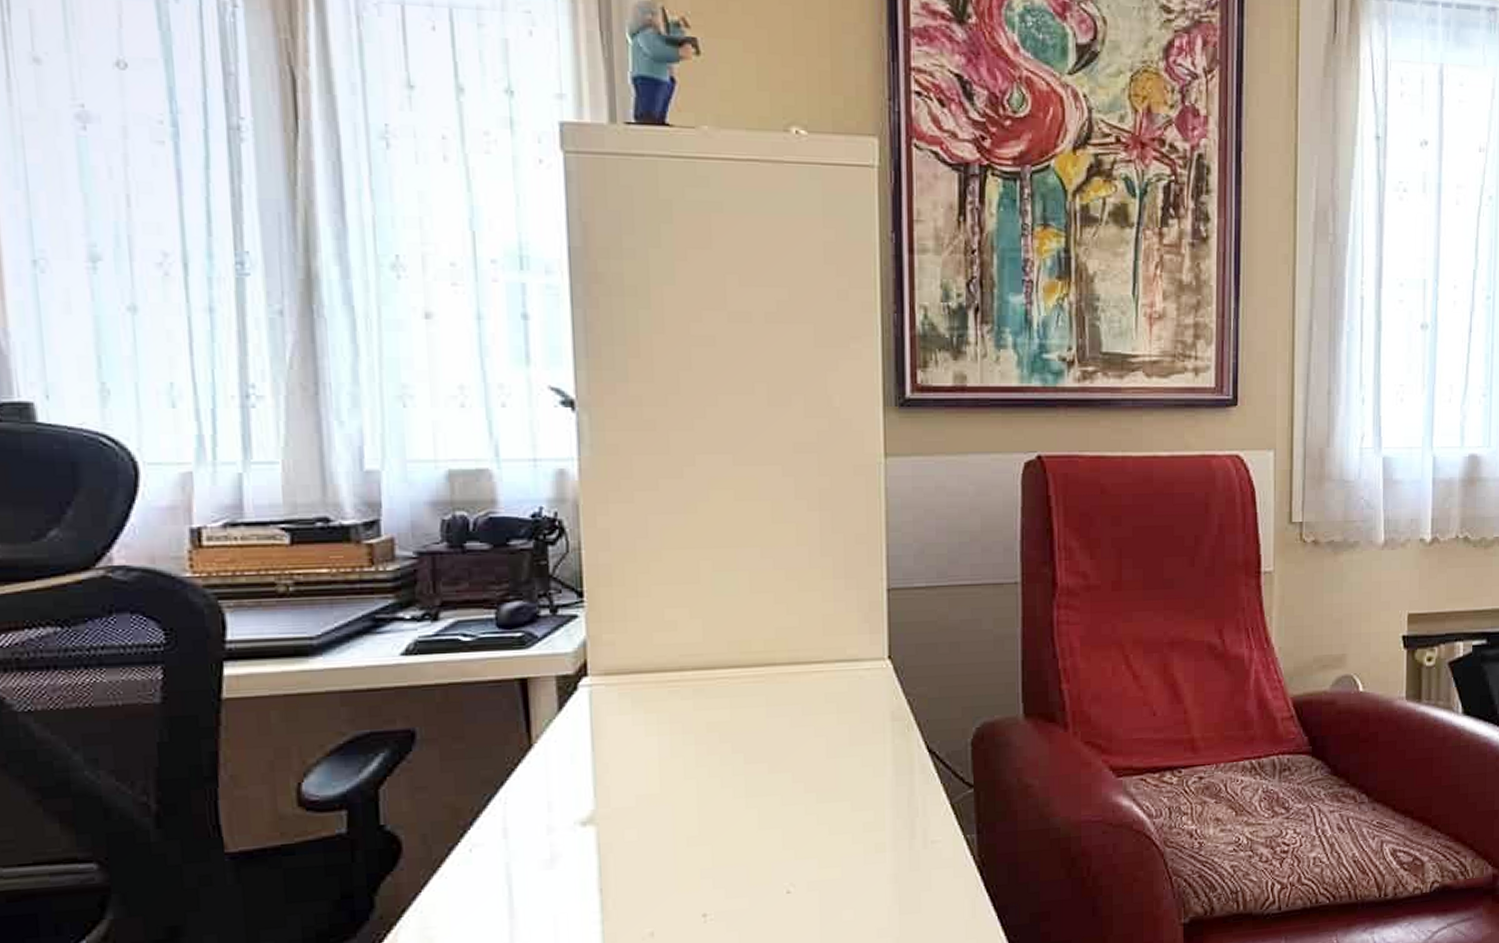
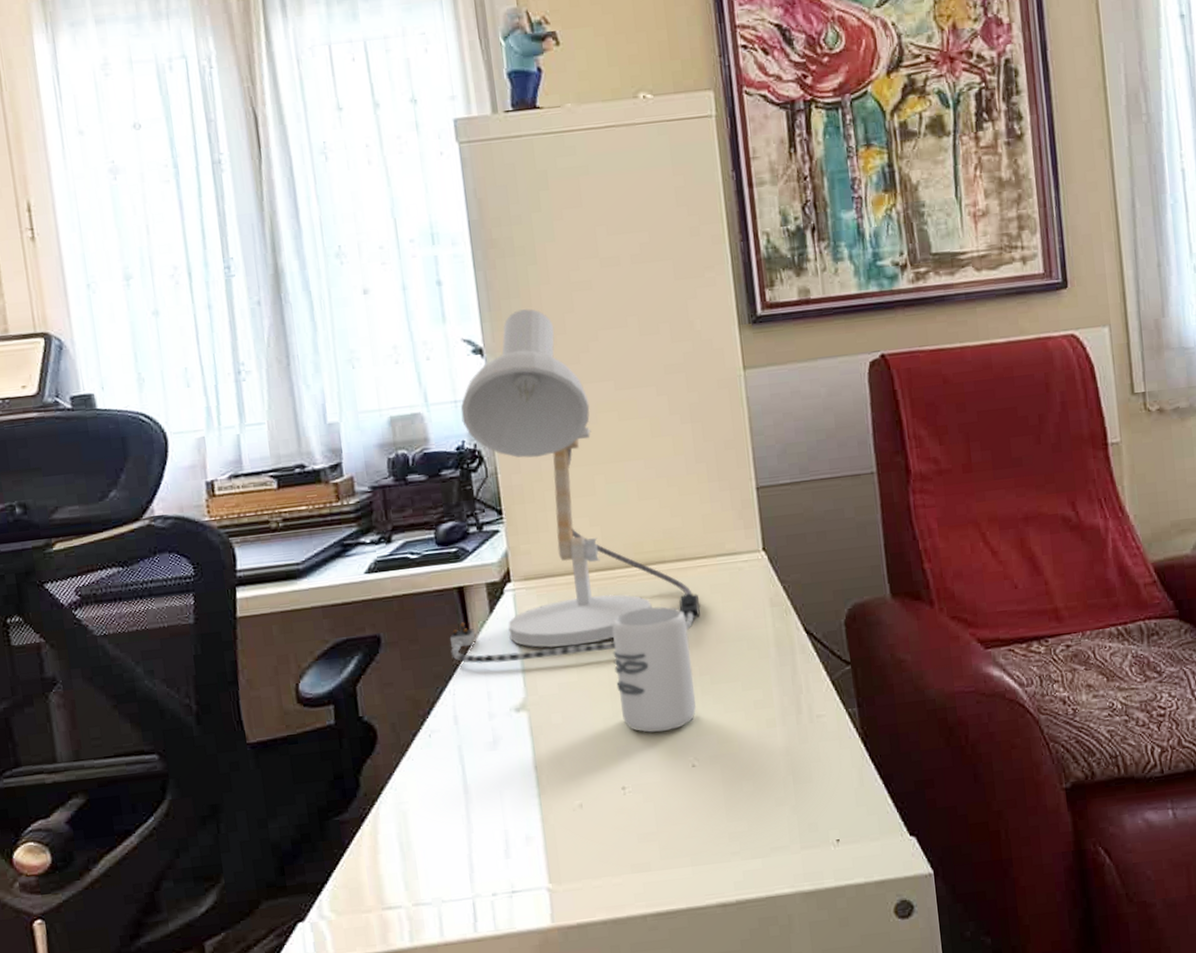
desk lamp: none [504,360,812,769] -> present [449,308,701,664]
cup: none [705,713,798,854] -> present [612,606,697,733]

